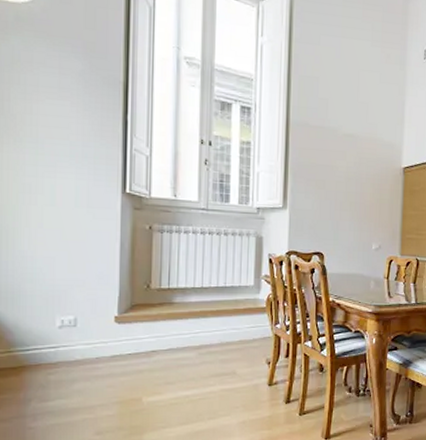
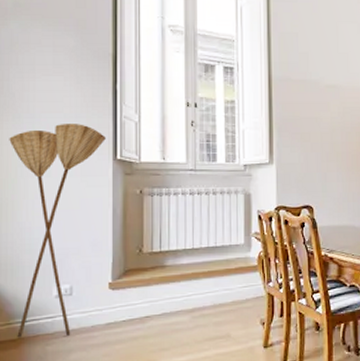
floor lamp: none [10,151,114,366] -> present [9,124,106,338]

